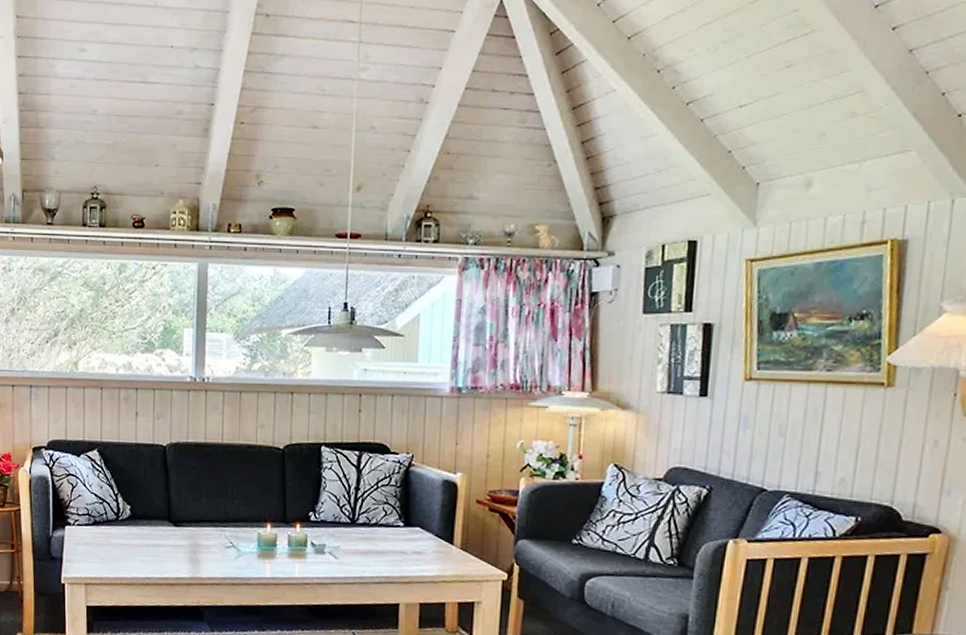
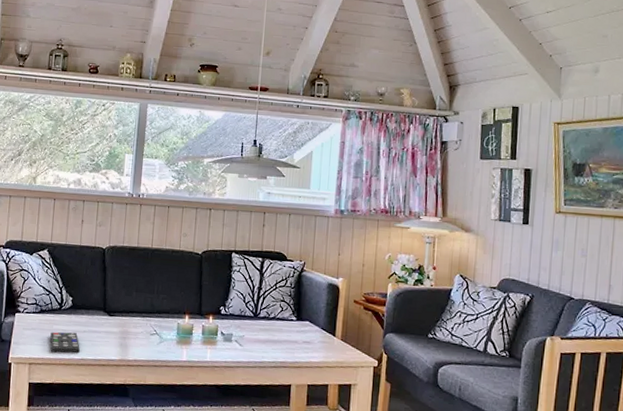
remote control: none [107,546,143,571] -> present [50,332,80,353]

